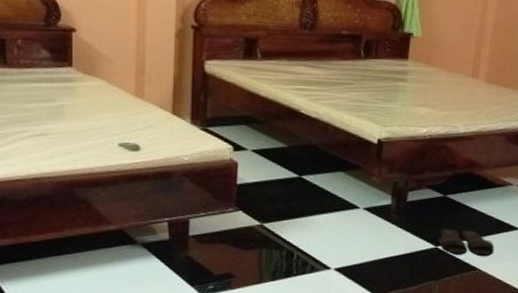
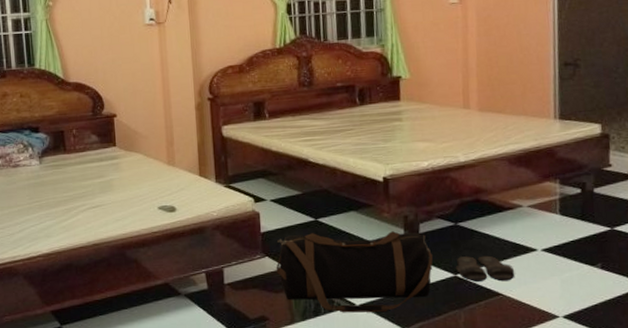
duffel bag: none [249,190,418,278] -> present [276,231,434,313]

